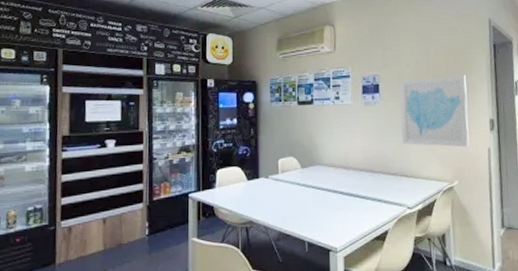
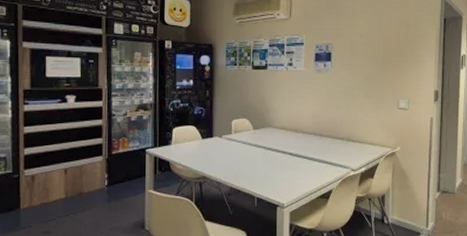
wall art: present [400,75,469,148] -> none [350,47,416,116]

